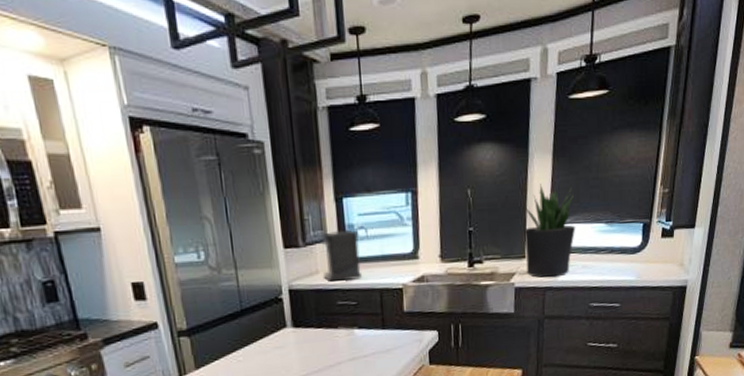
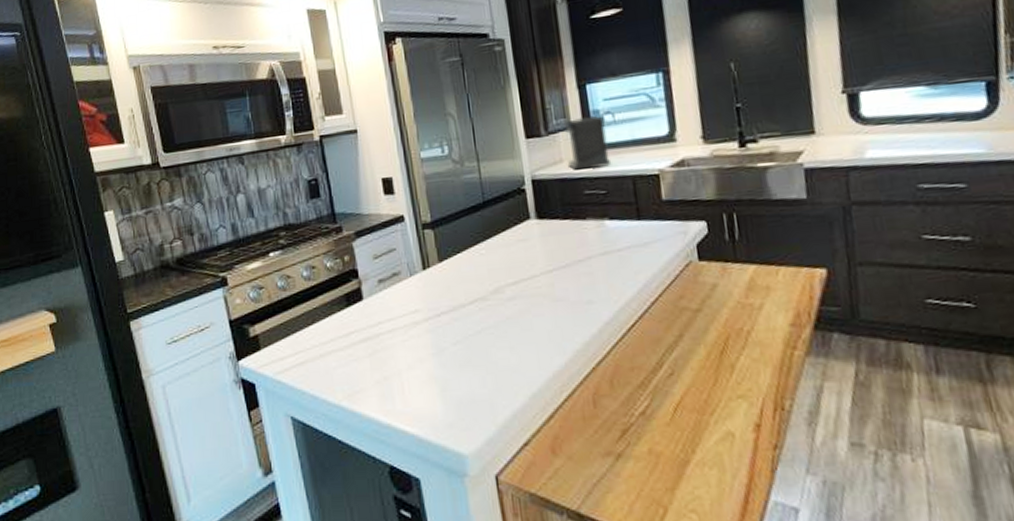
planter: present [524,184,576,278] -> none [806,48,883,156]

